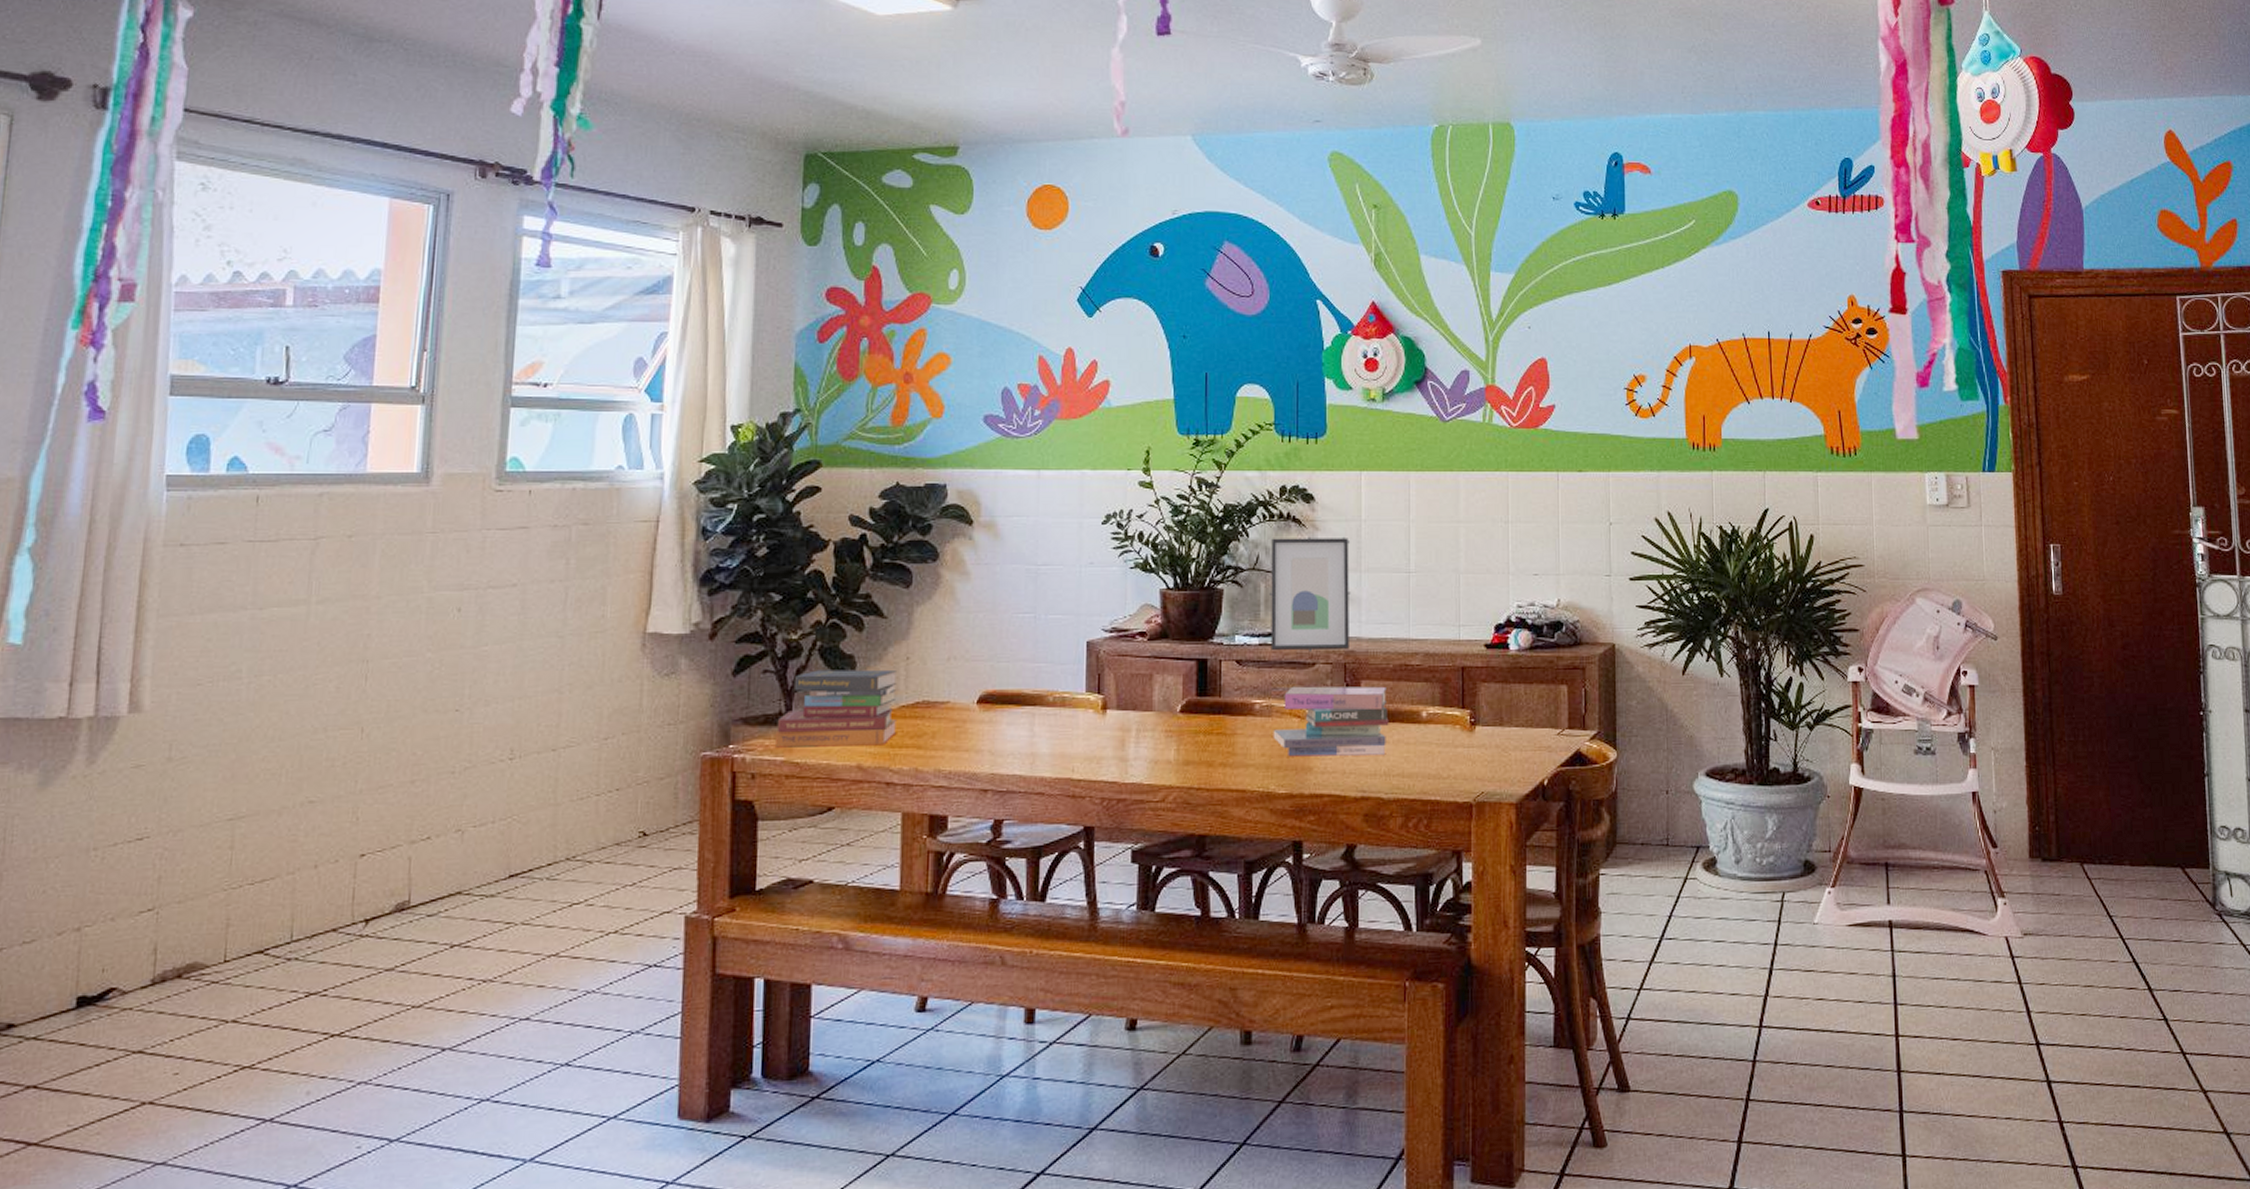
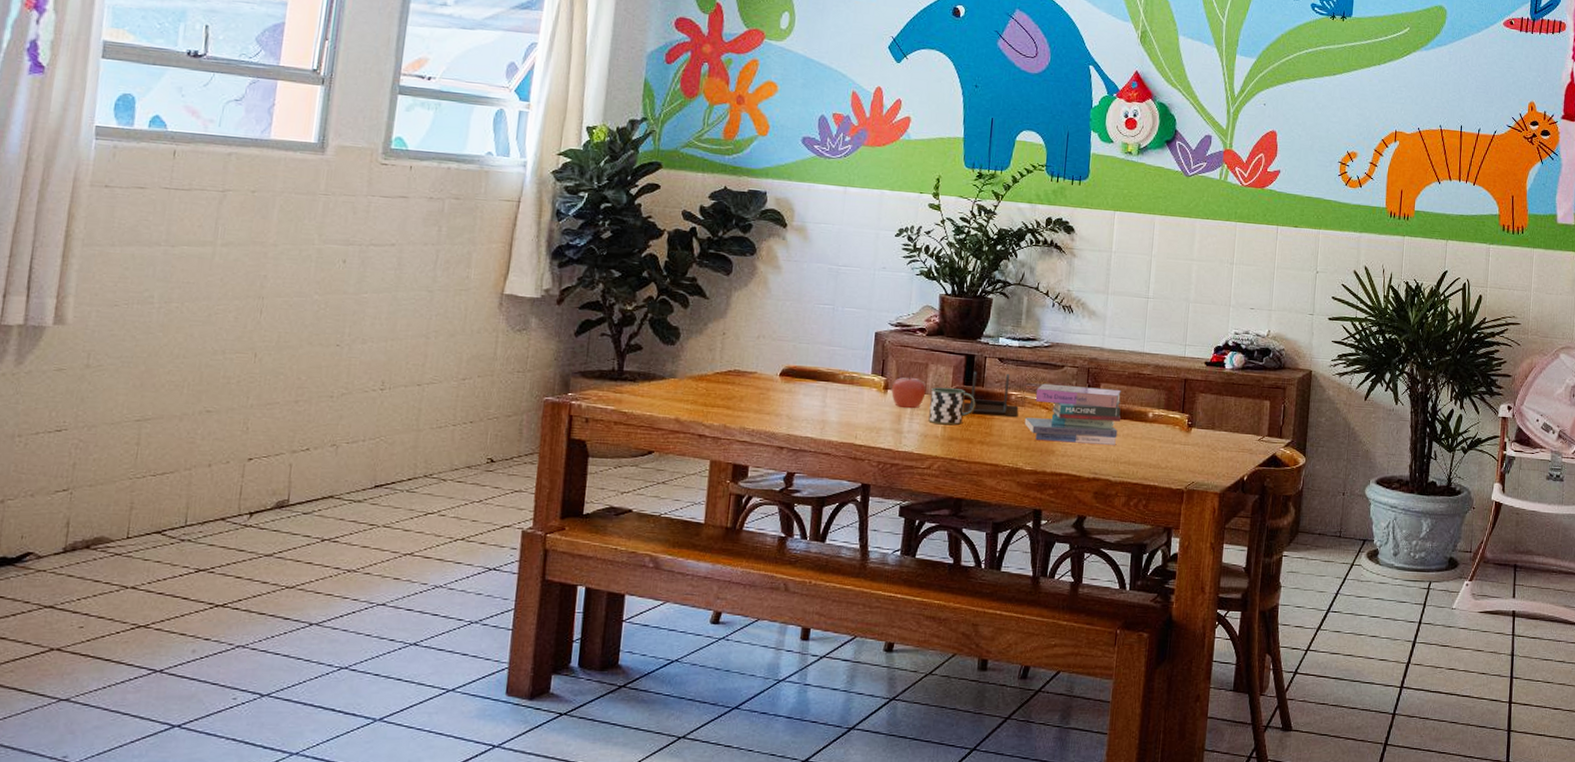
books: present [774,669,898,748] -> none [606,337,715,404]
fruit: none [1111,686,1153,731] -> present [891,372,927,409]
cup: none [1158,700,1213,747] -> present [928,387,976,426]
napkin holder: none [1197,678,1265,732] -> present [962,371,1019,418]
picture frame: present [1269,536,1351,652] -> none [1028,260,1101,357]

